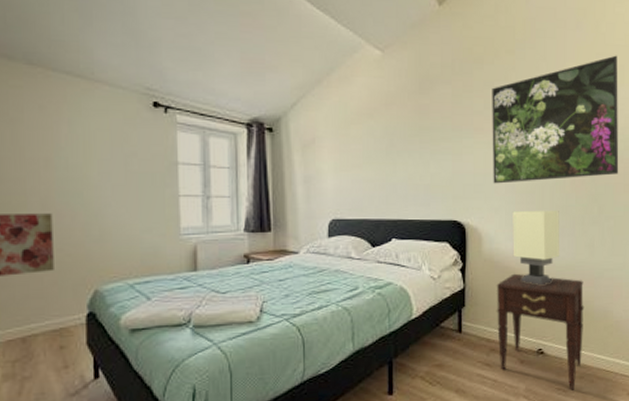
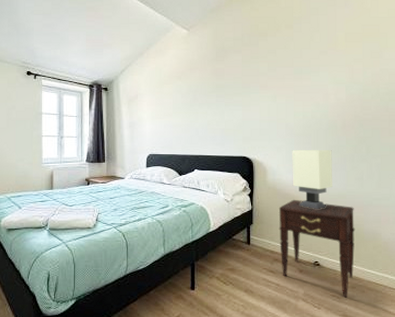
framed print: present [492,55,619,184] -> none [274,25,384,128]

